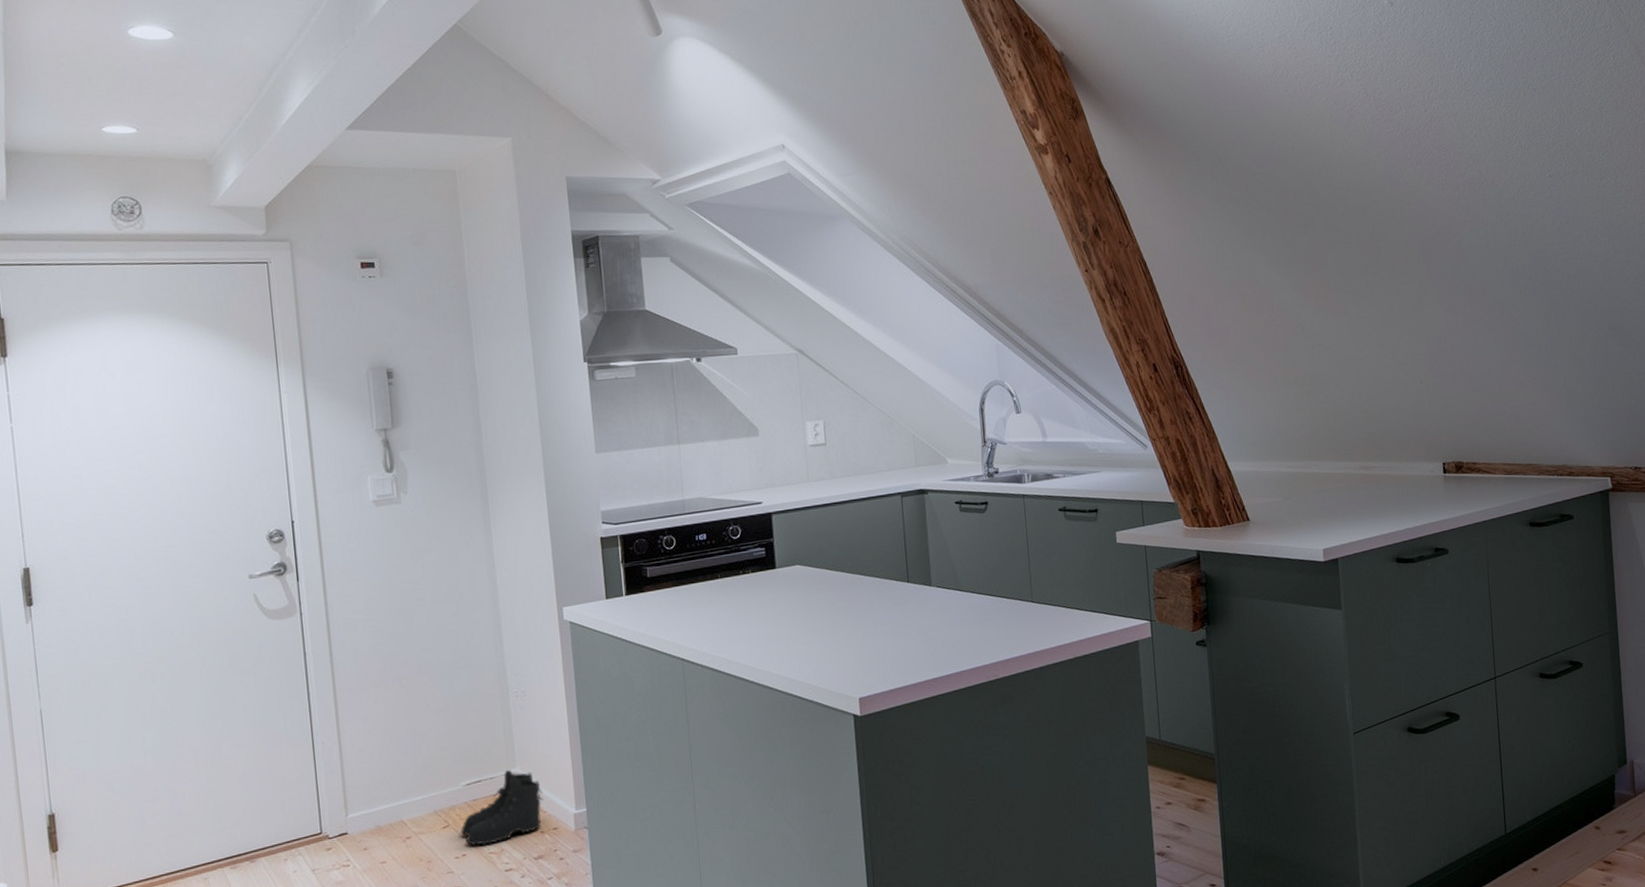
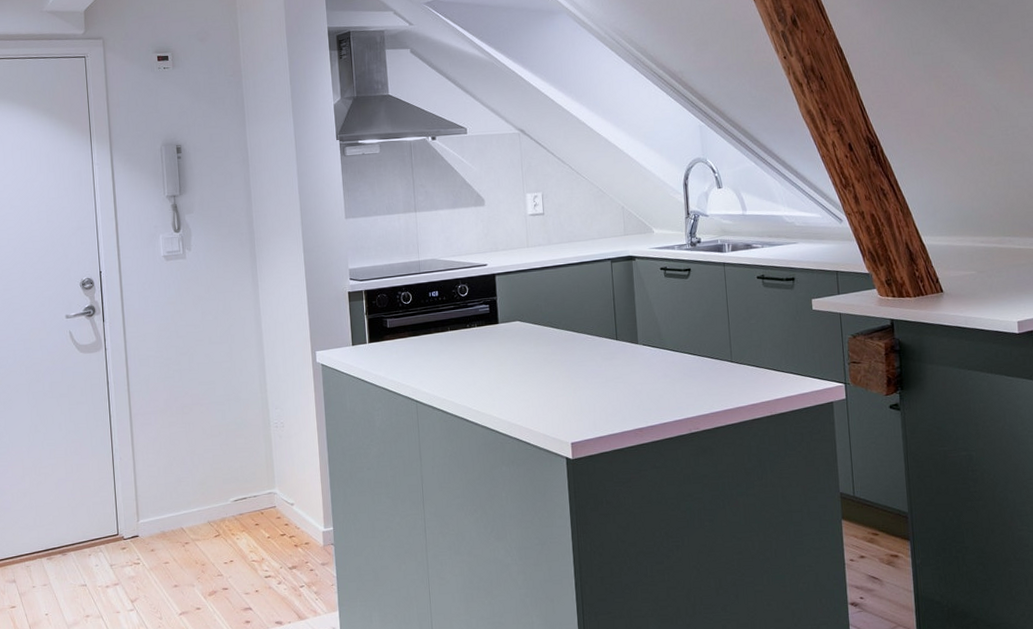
boots: present [461,769,544,846] -> none [229,489,297,555]

